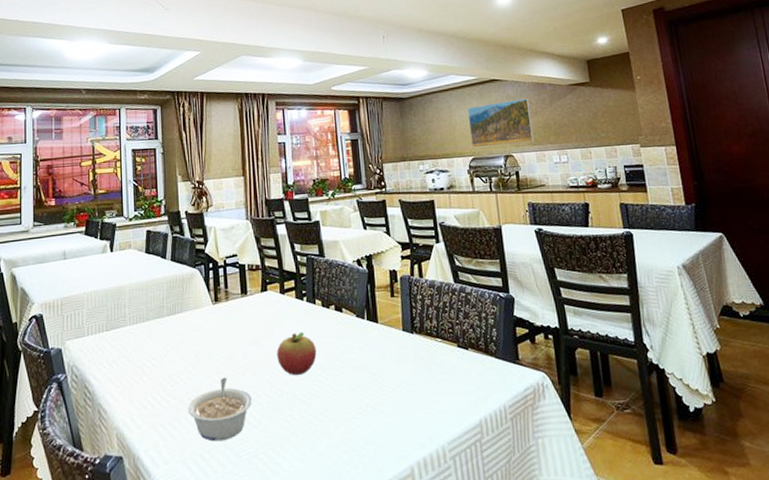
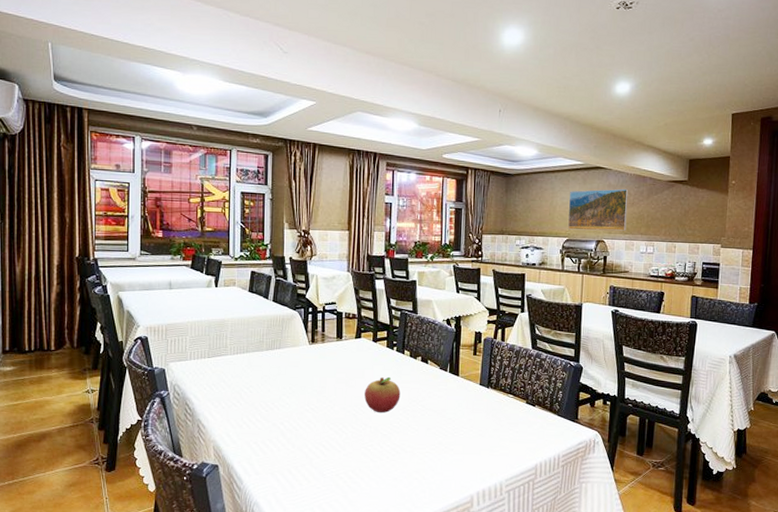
legume: present [188,377,253,442] -> none [280,408,339,461]

